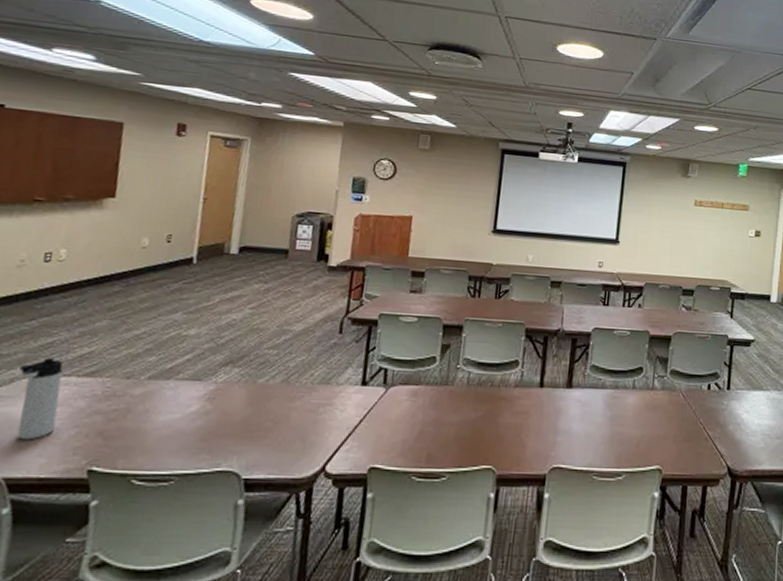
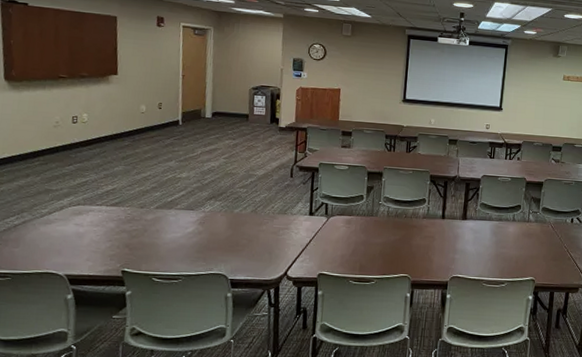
thermos bottle: present [16,358,63,440] -> none [66,192,96,250]

